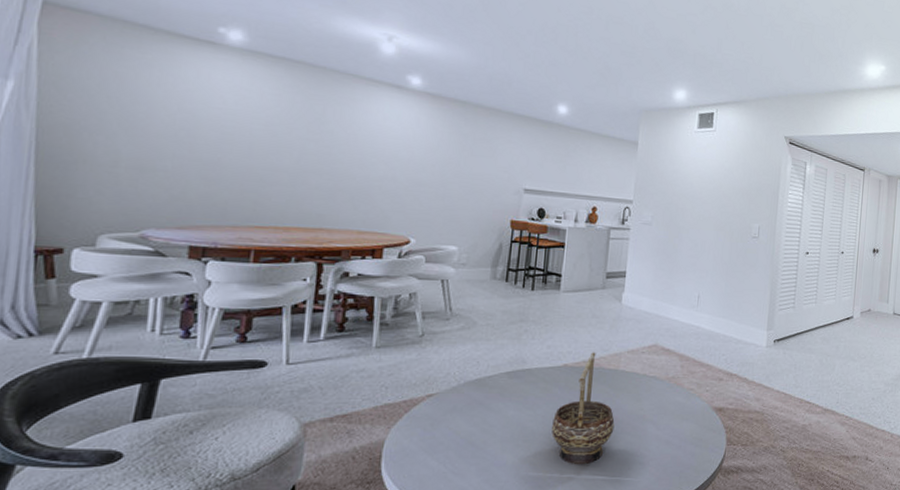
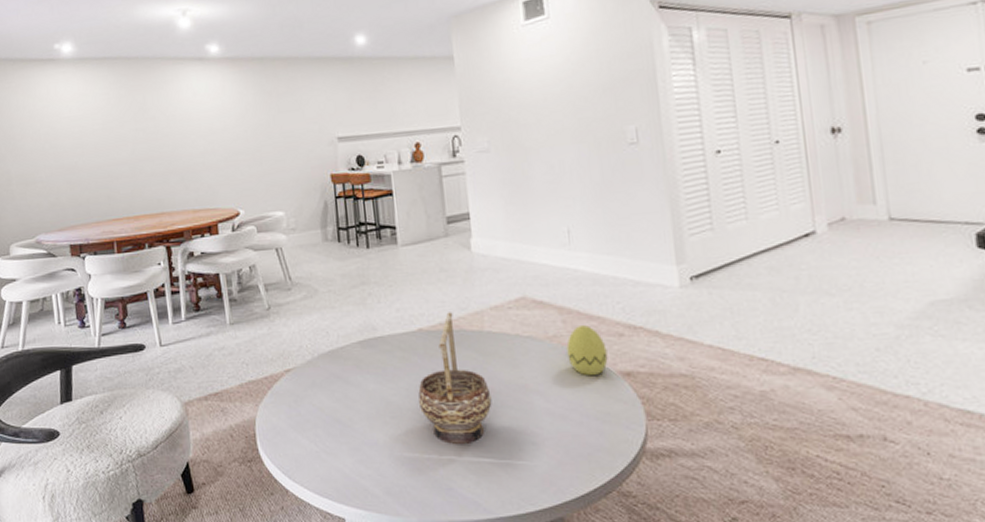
decorative egg: none [679,371,709,409] -> present [566,325,608,375]

